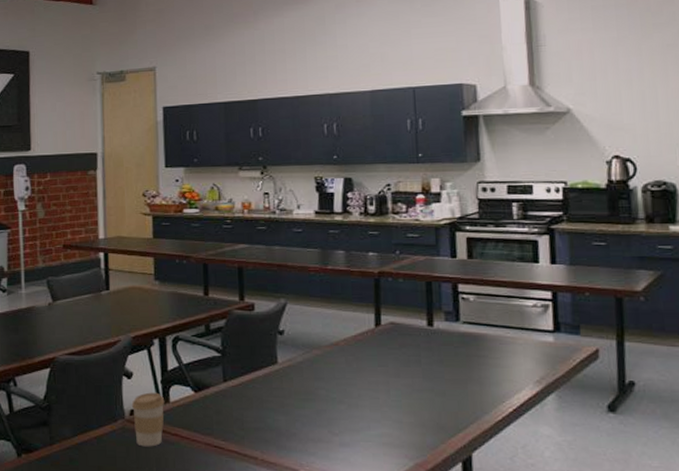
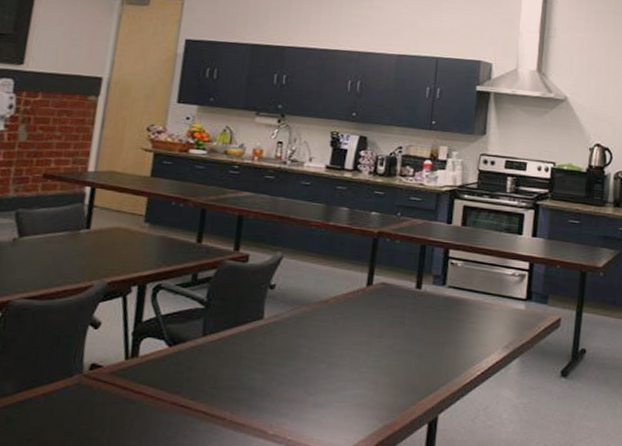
coffee cup: present [131,392,165,447] -> none [91,344,134,406]

